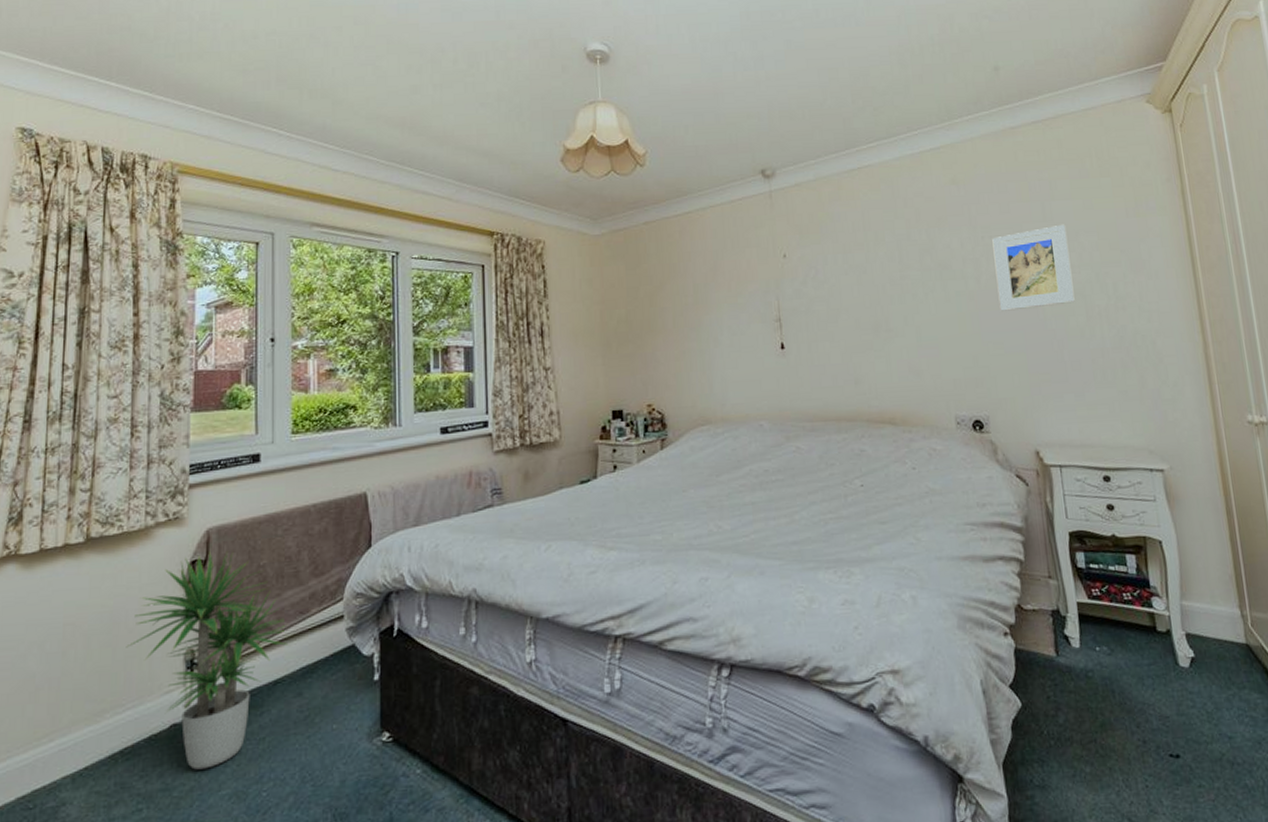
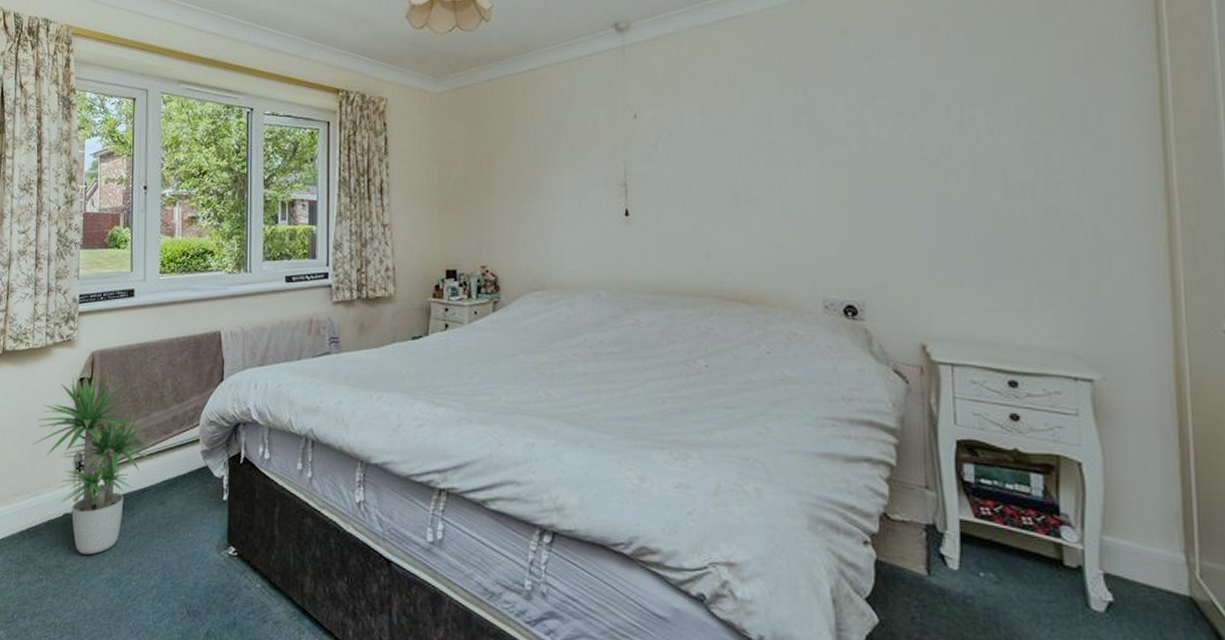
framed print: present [992,224,1075,311] -> none [886,82,990,183]

